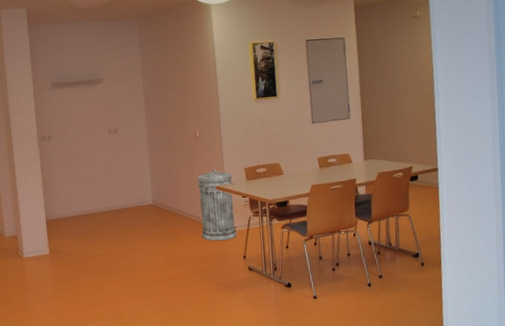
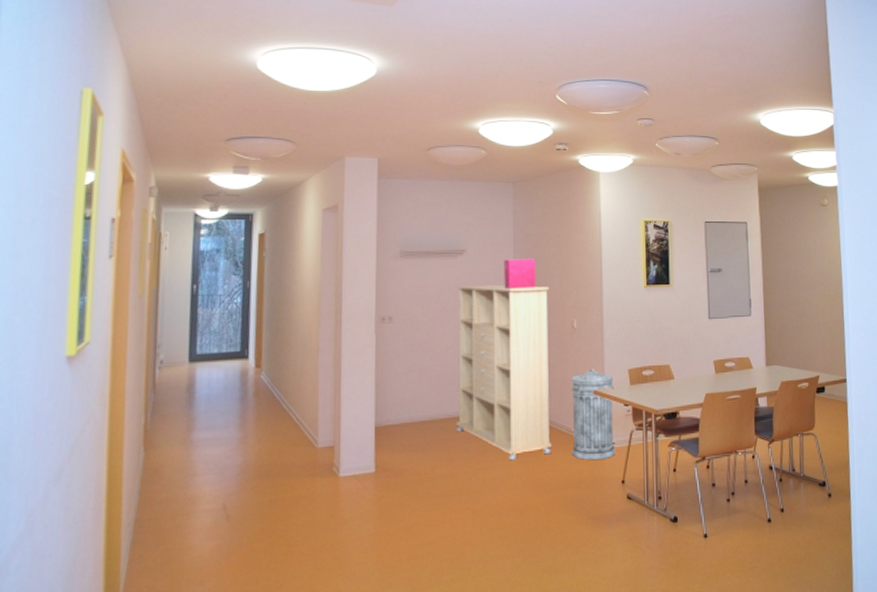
shelving unit: none [99,104,185,243] -> present [456,284,552,461]
storage bin: none [135,82,163,108] -> present [504,259,536,288]

